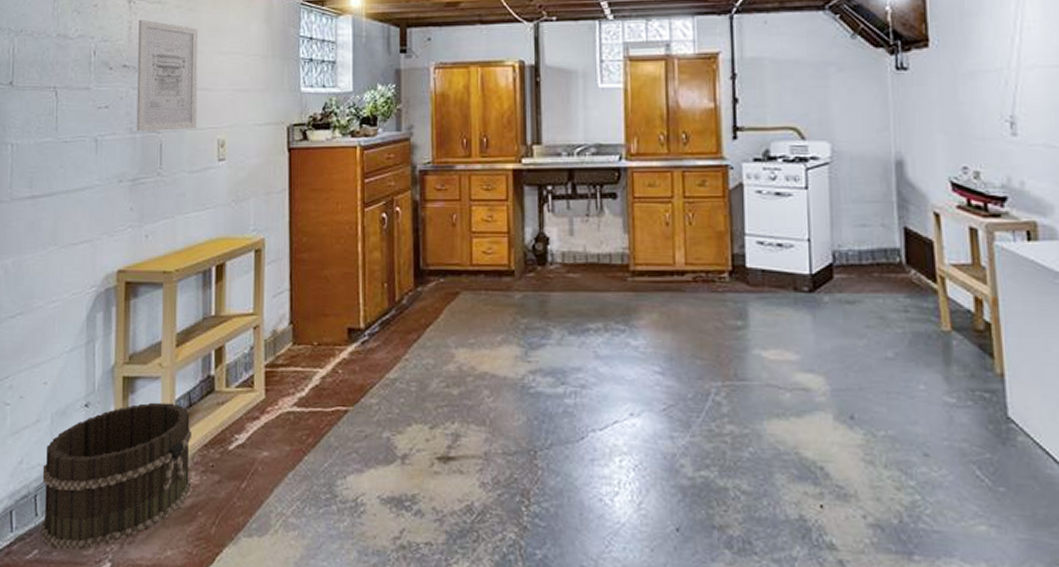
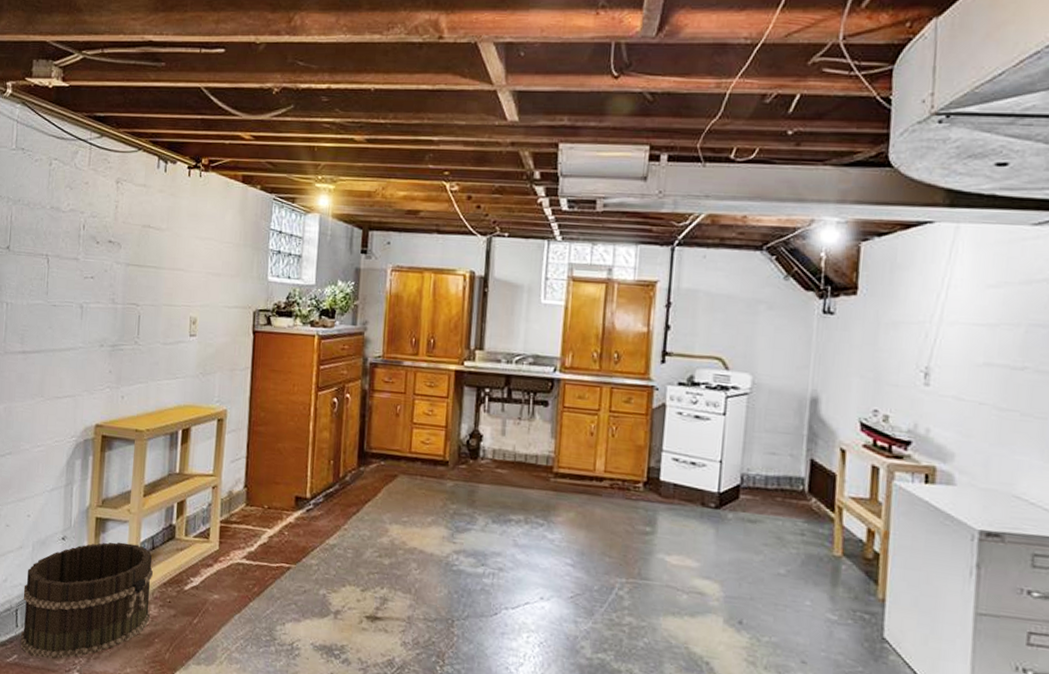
wall art: present [136,19,199,132] -> none [118,199,179,305]

